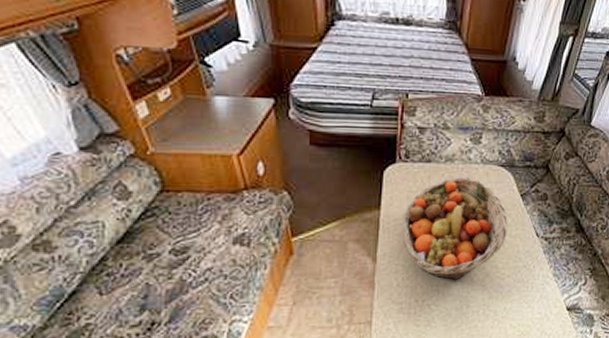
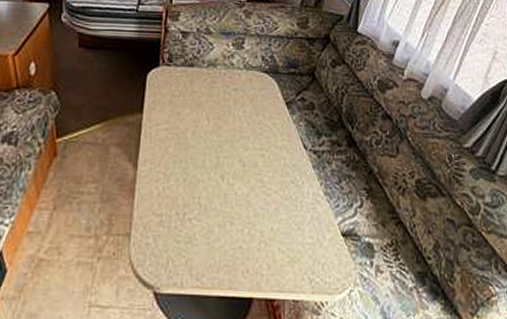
fruit basket: present [402,177,509,281] -> none [164,83,274,194]

